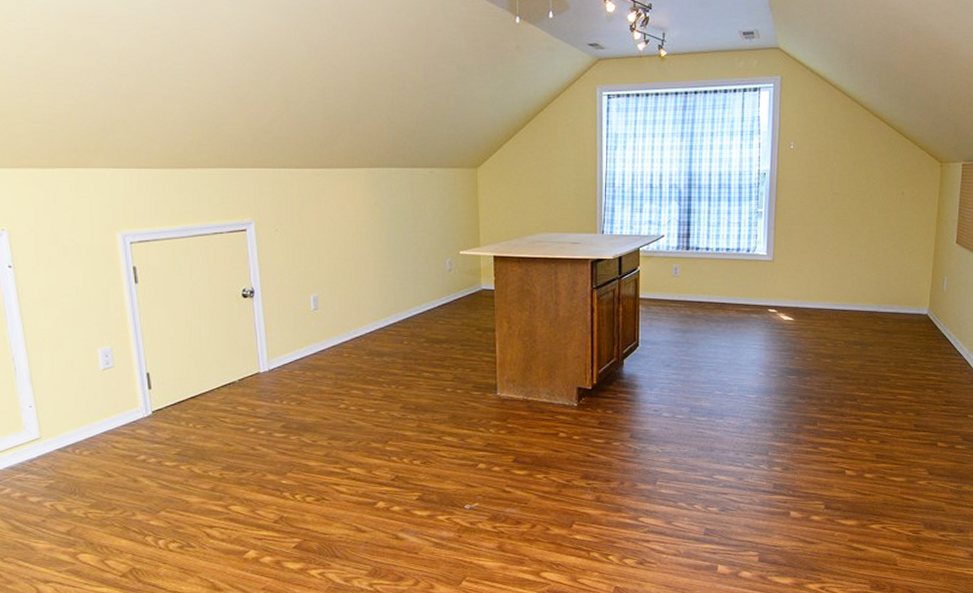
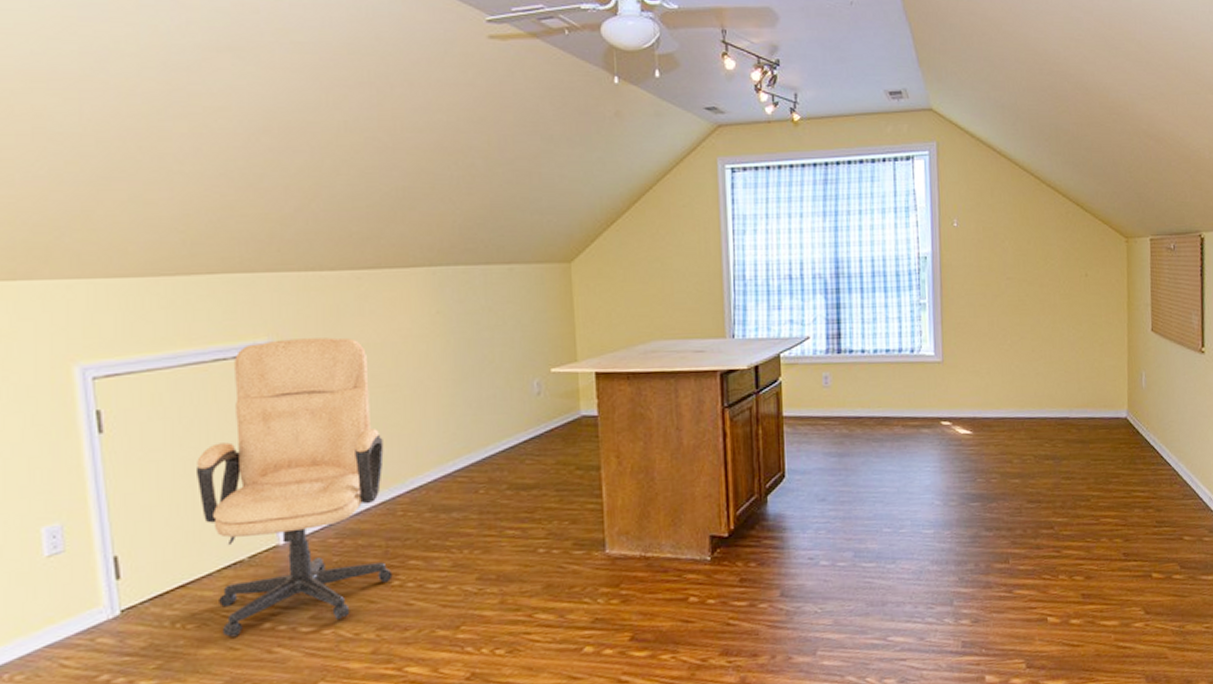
chair: none [202,220,340,436] -> present [197,337,393,637]

